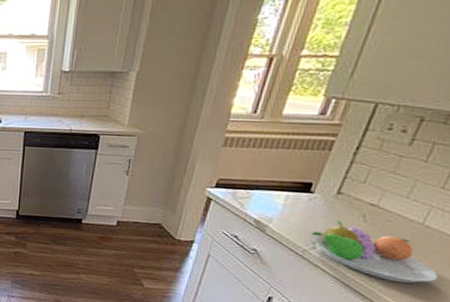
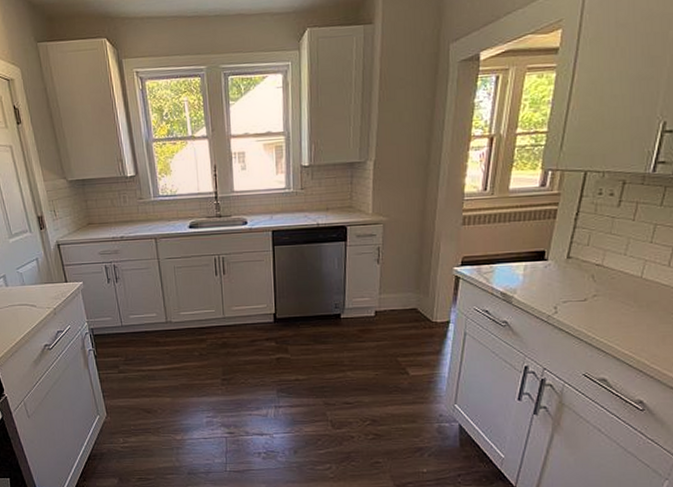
fruit bowl: present [312,221,439,284] -> none [552,284,662,335]

